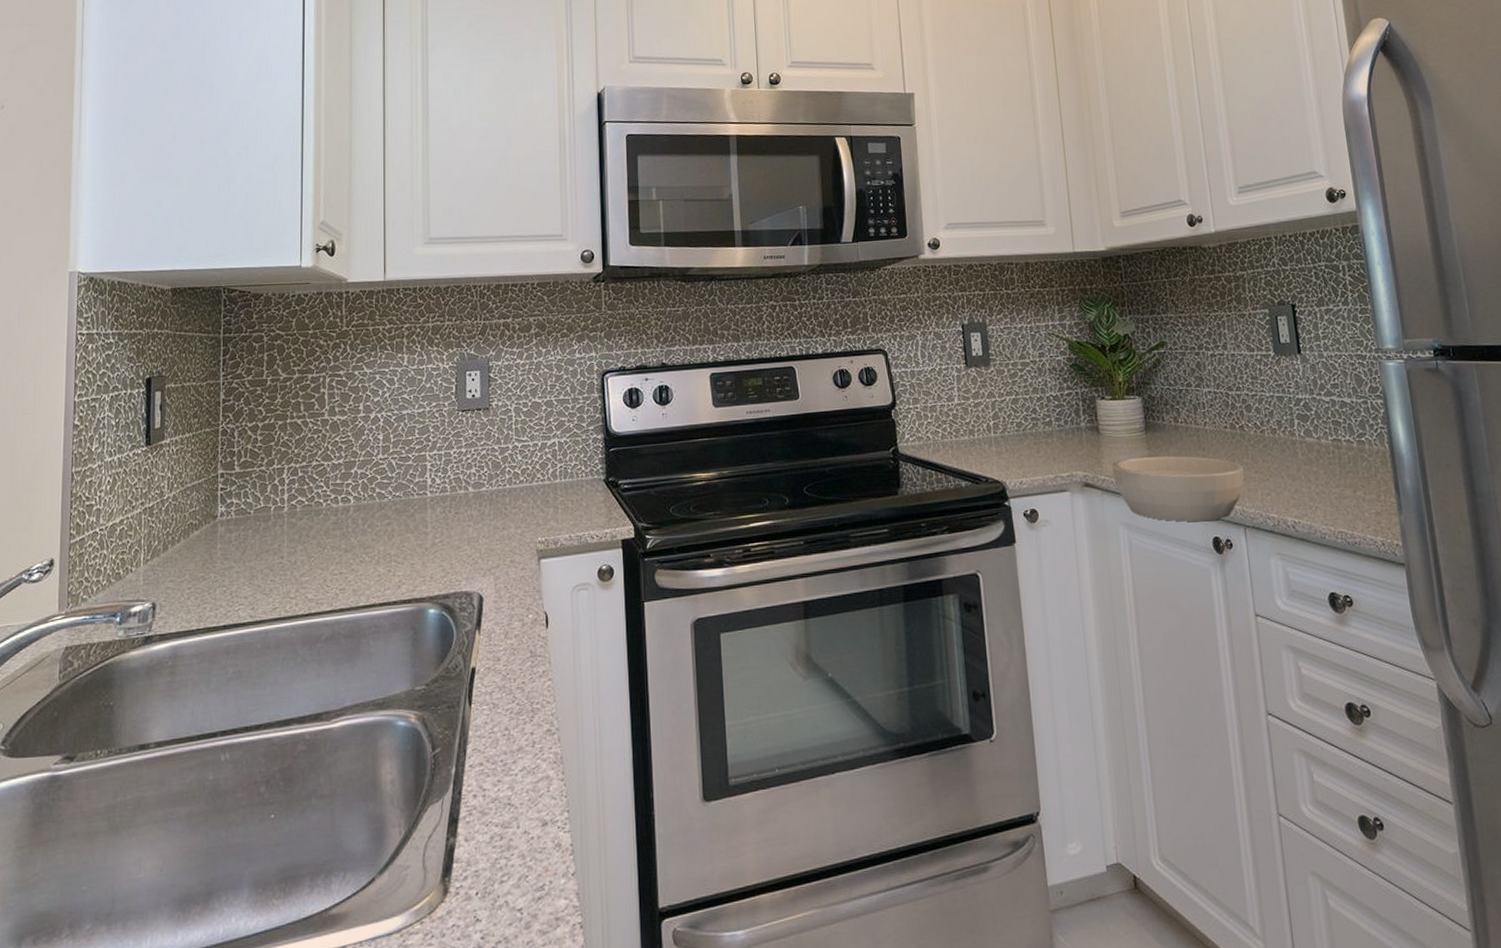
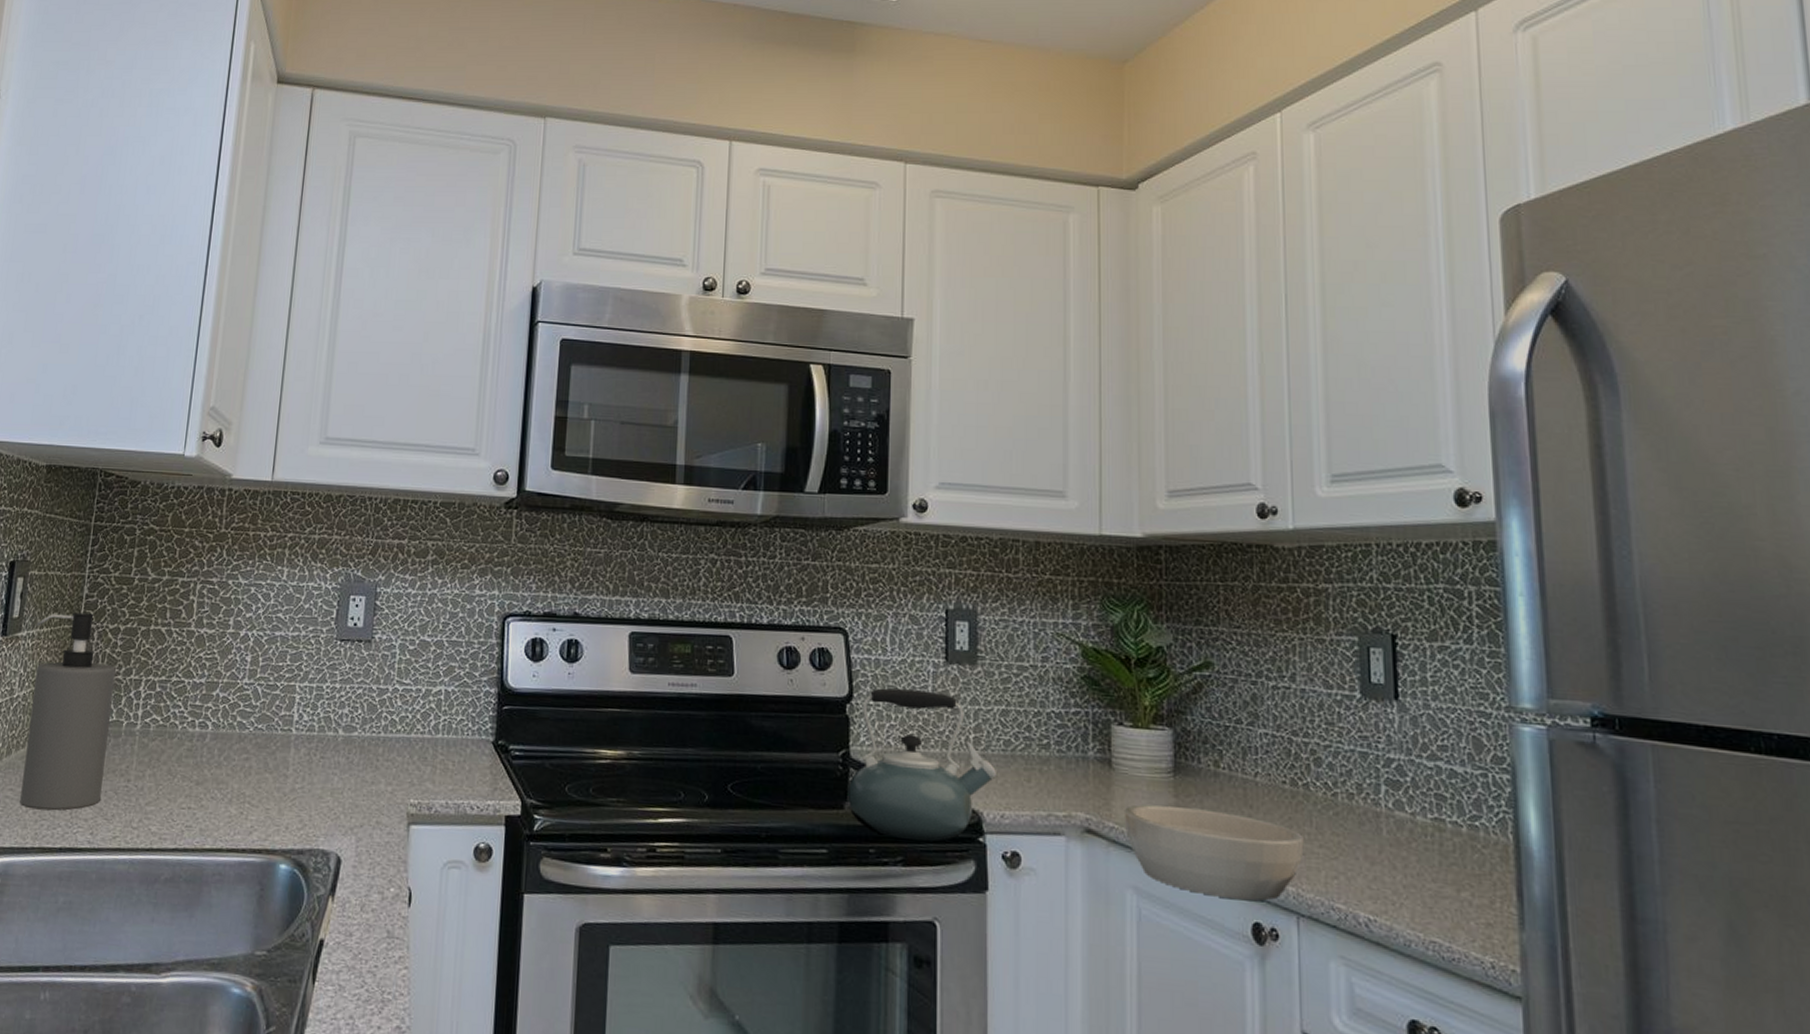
soap dispenser: none [178,415,258,596] -> present [20,612,116,811]
kettle: none [899,391,1014,512] -> present [847,688,998,842]

